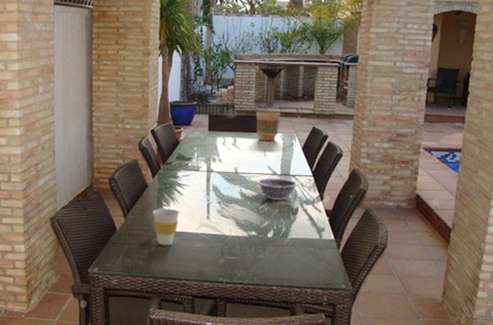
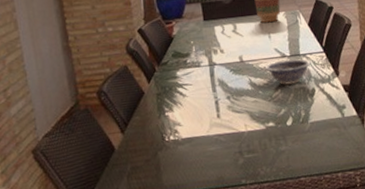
cup: present [152,208,180,246] -> none [154,113,186,157]

